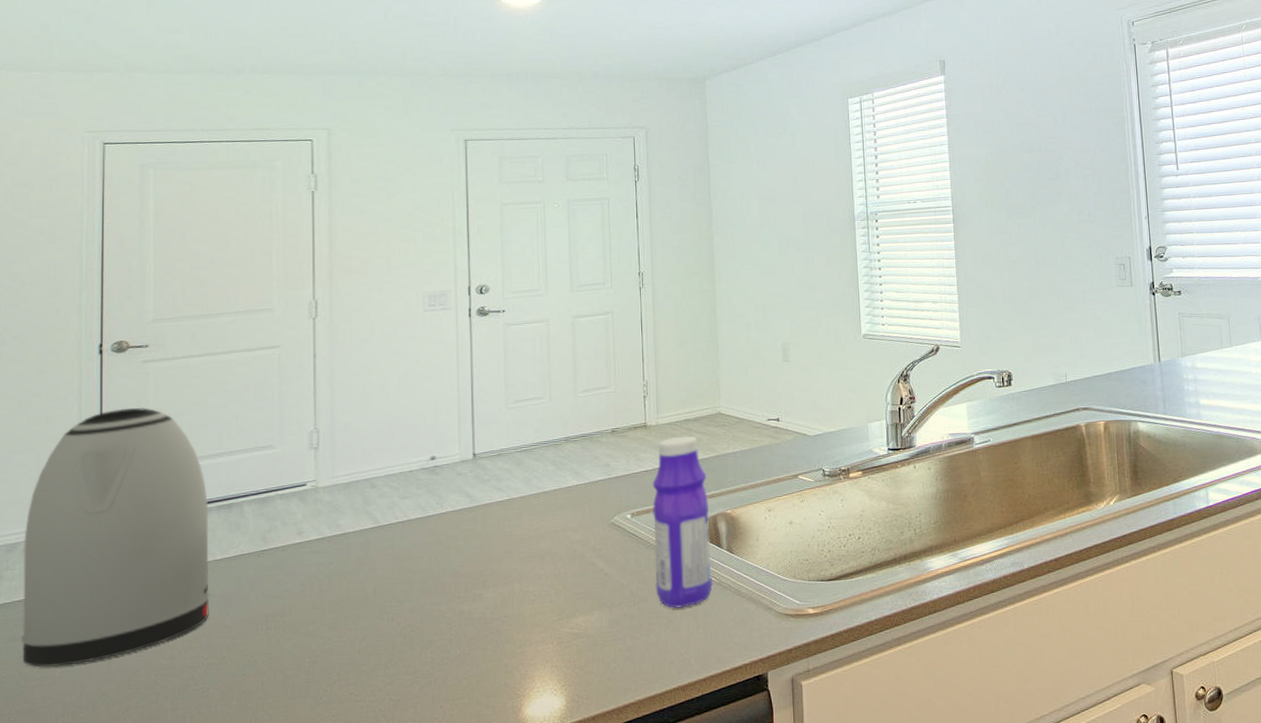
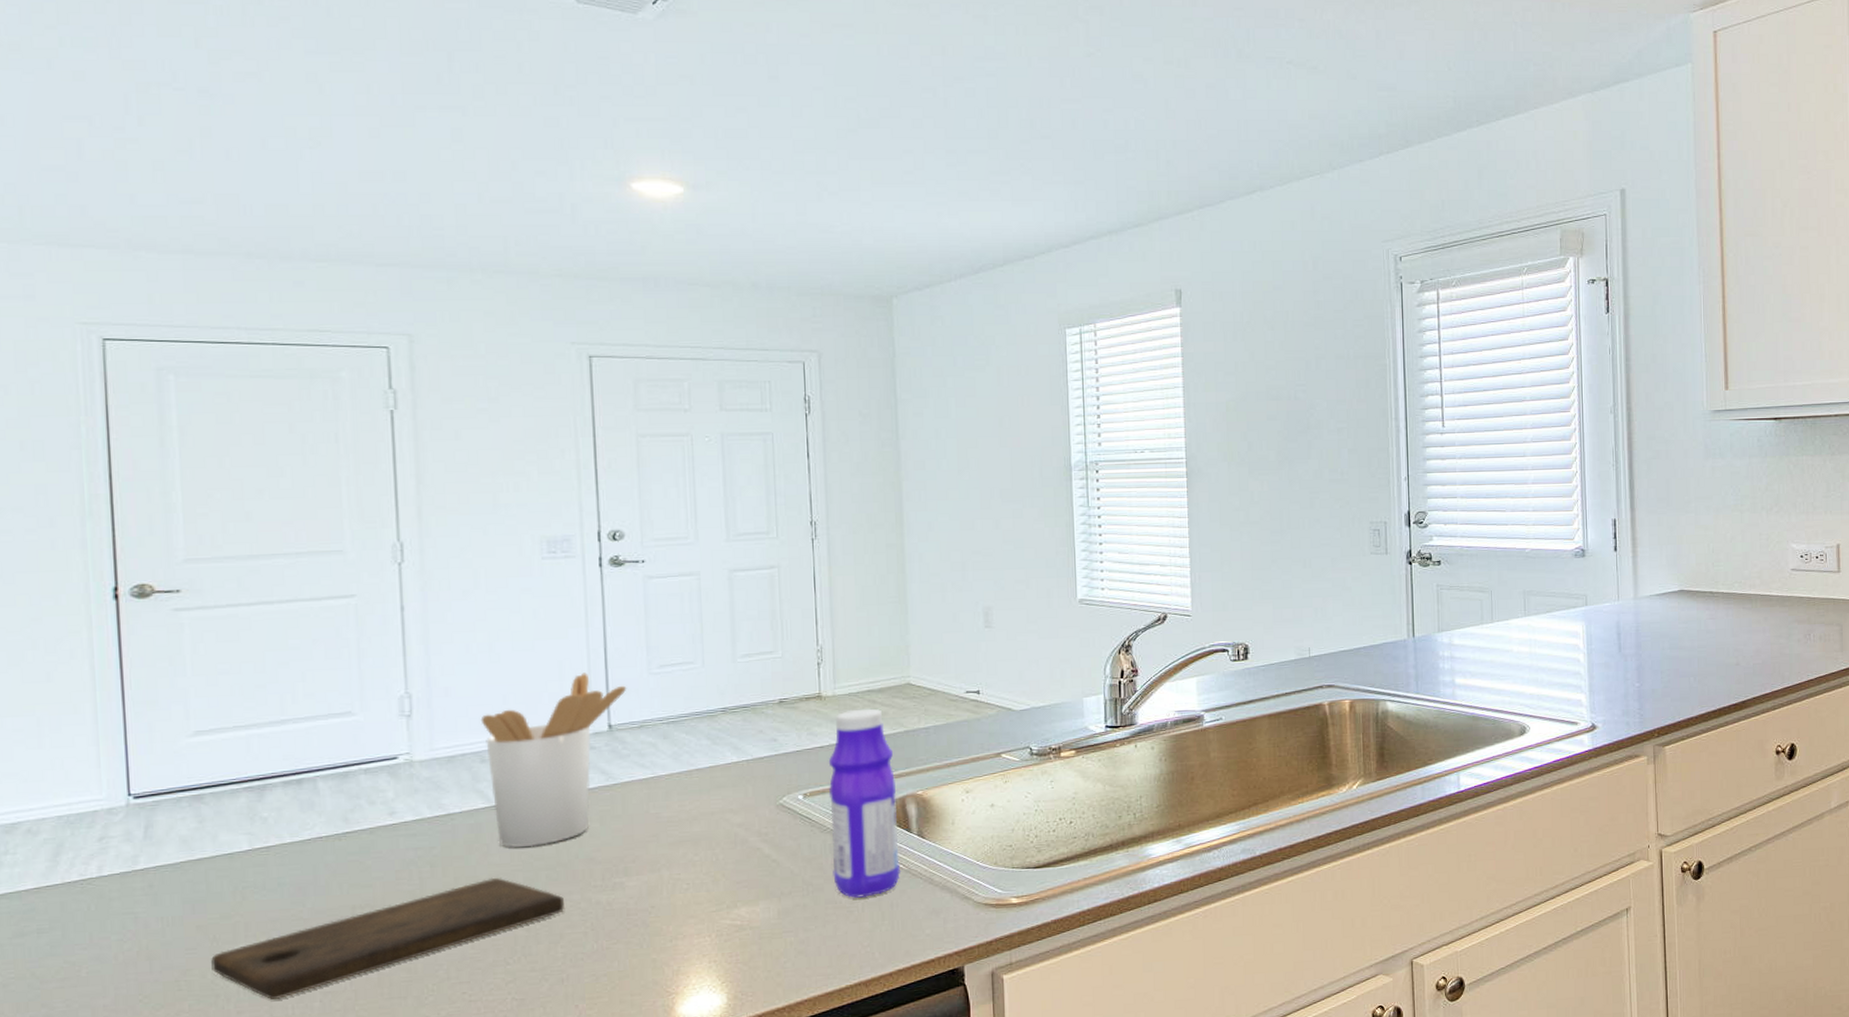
kettle: present [21,407,211,668] -> none [26,664,281,968]
cutting board: none [155,589,434,698] -> present [211,877,564,999]
utensil holder: none [372,408,489,563] -> present [480,672,627,847]

